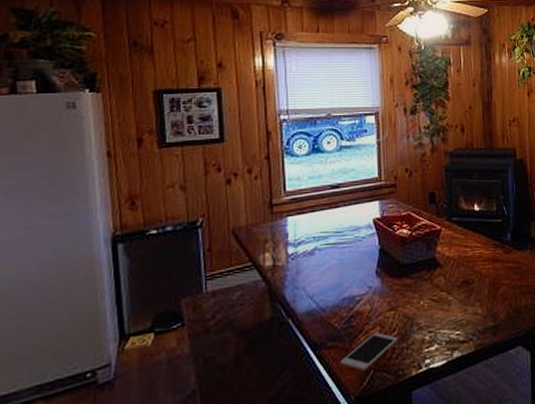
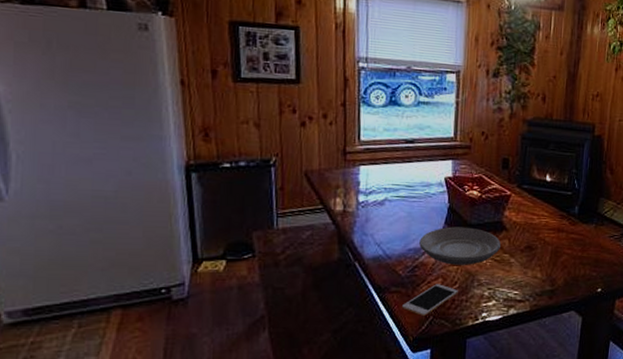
plate: none [353,268,436,311] -> present [419,227,501,265]

